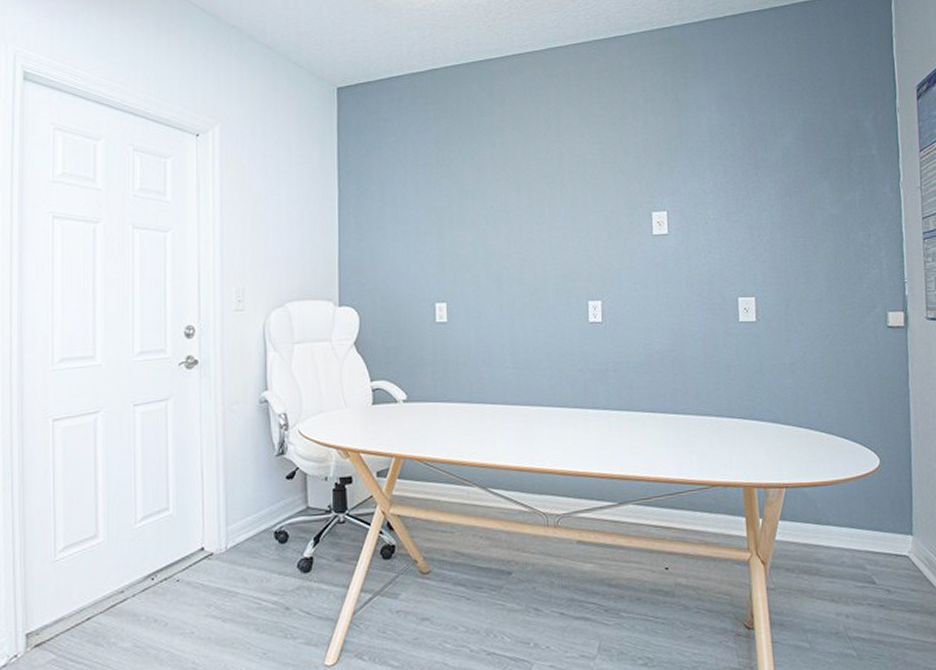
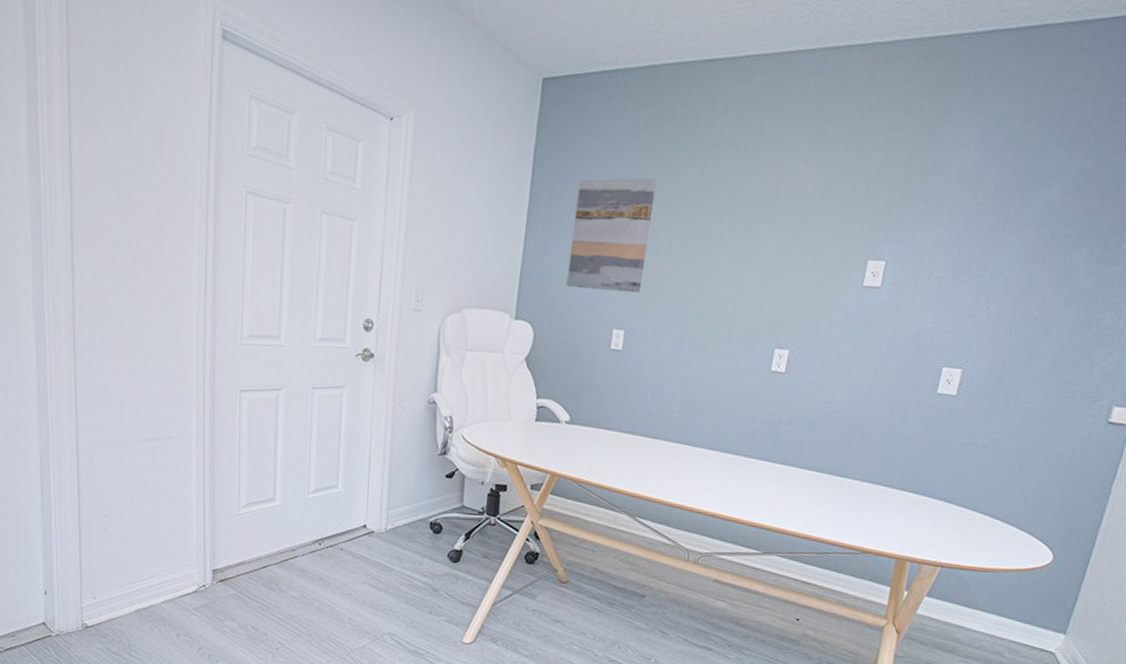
wall art: none [383,163,456,268] -> present [566,178,657,293]

